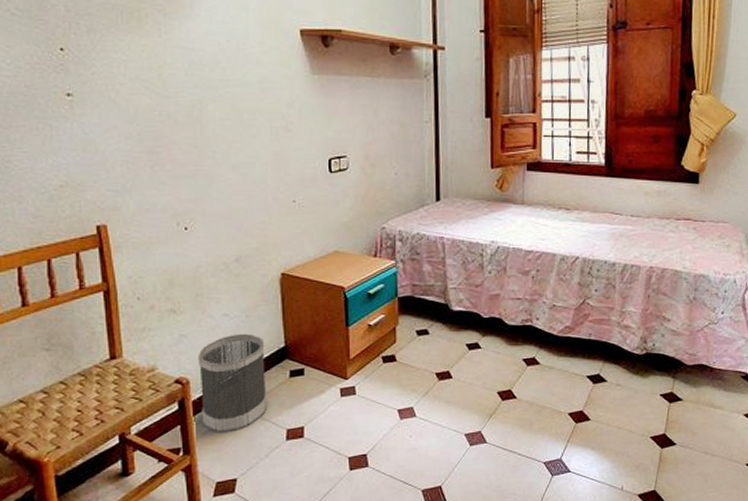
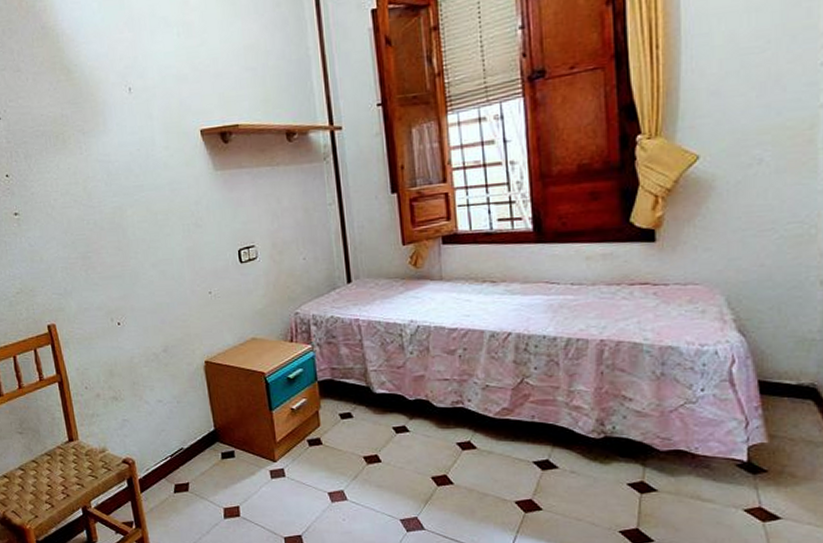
wastebasket: present [197,333,268,434] -> none [139,418,205,510]

